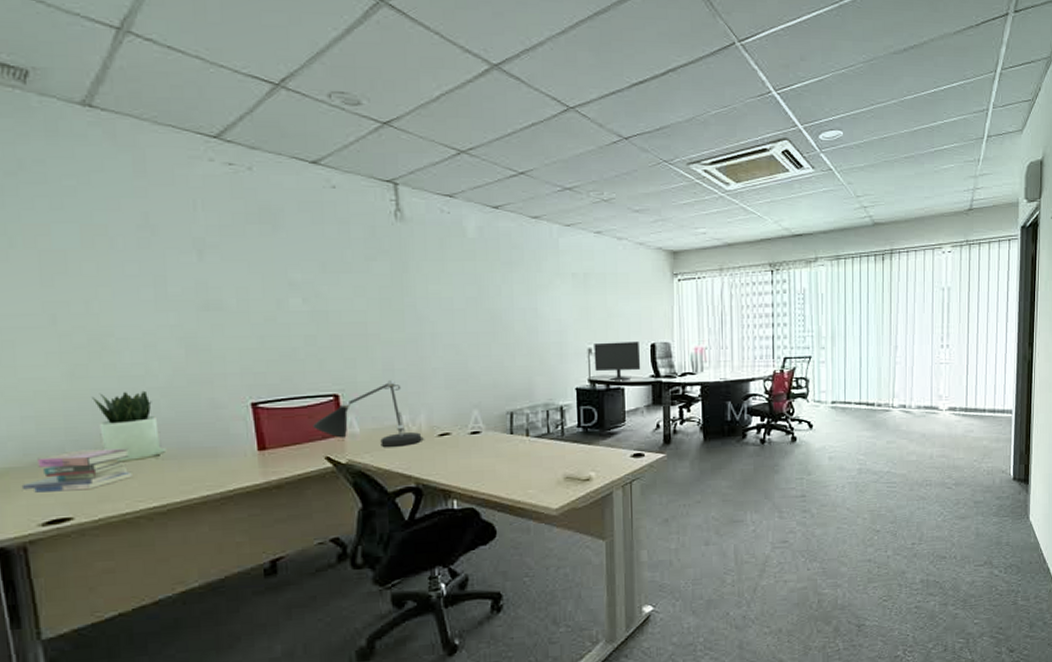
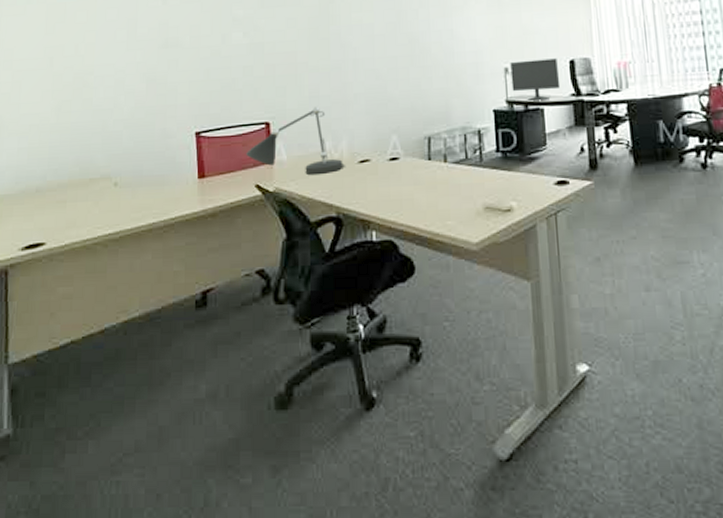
books: present [21,448,132,493] -> none [10,177,95,218]
planter: present [92,390,167,462] -> none [72,122,124,190]

